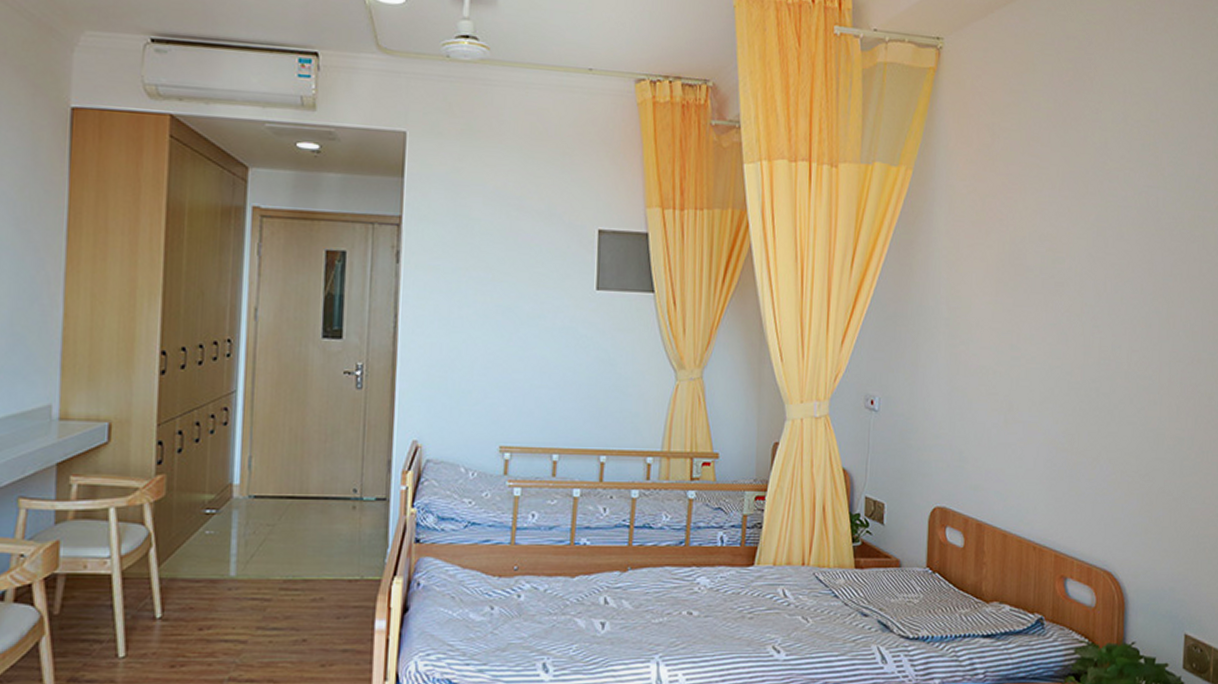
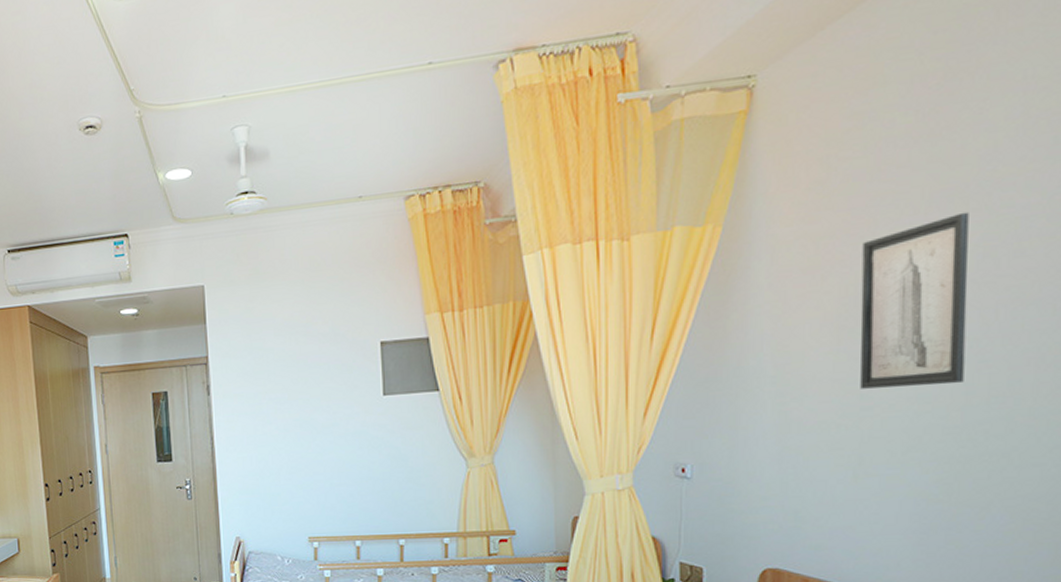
wall art: none [1011,194,1088,343] -> present [860,211,969,389]

